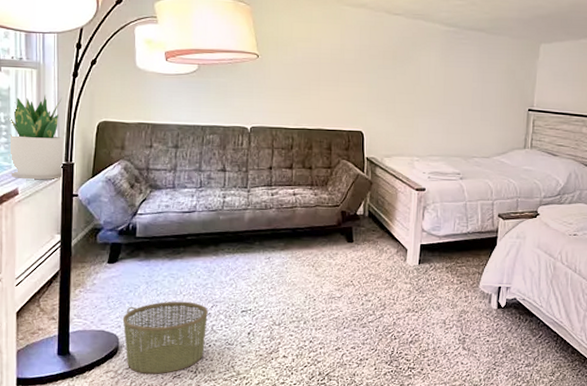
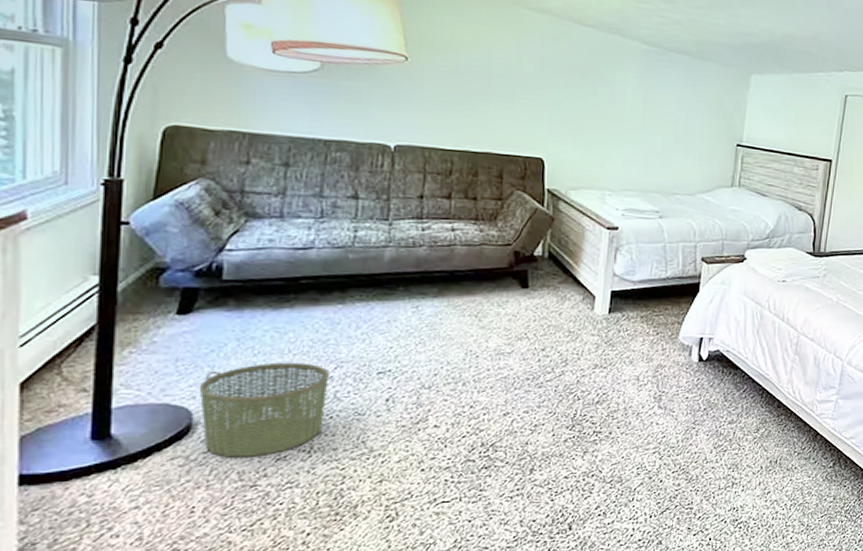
planter: present [8,95,64,180] -> none [10,84,107,201]

